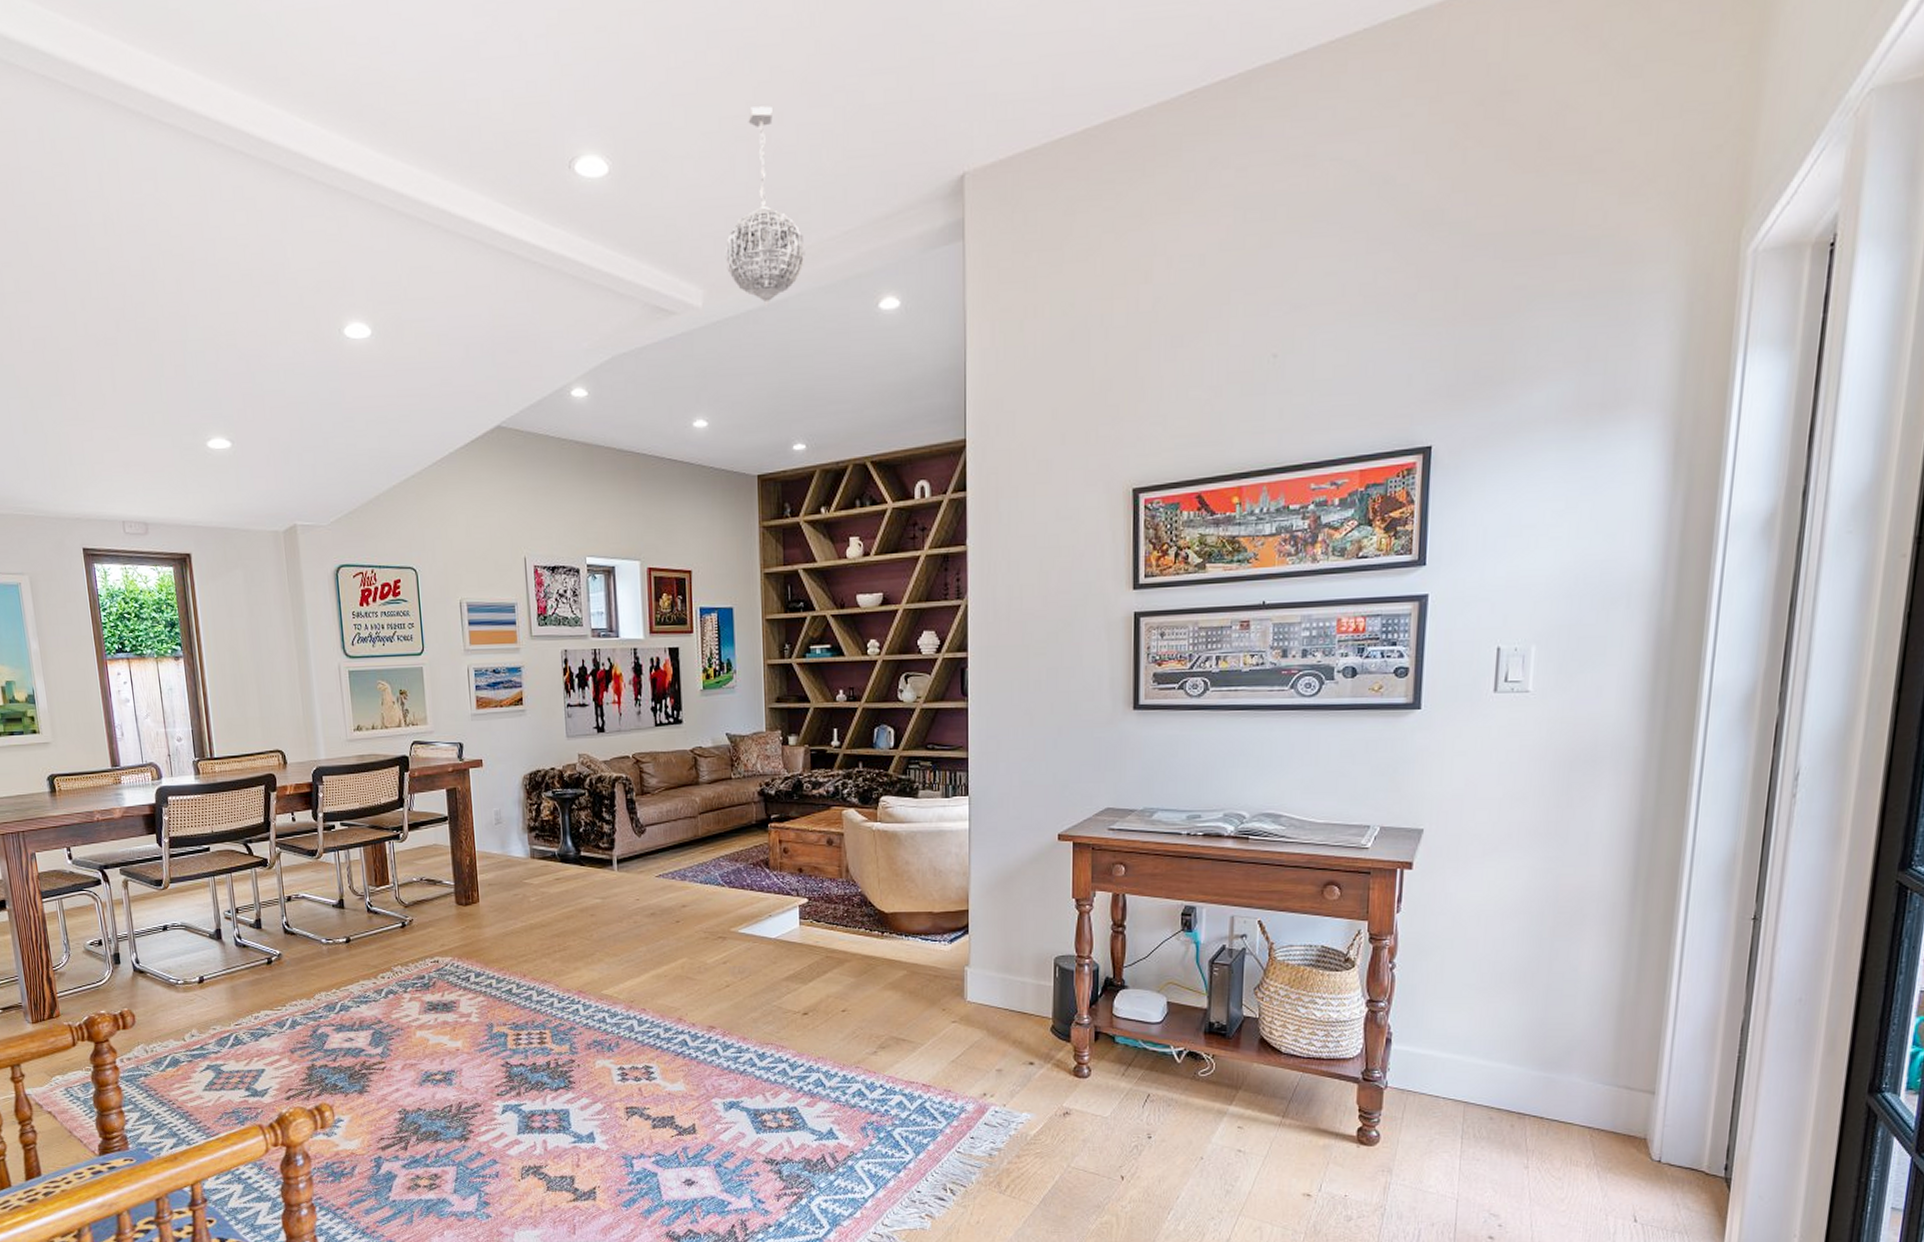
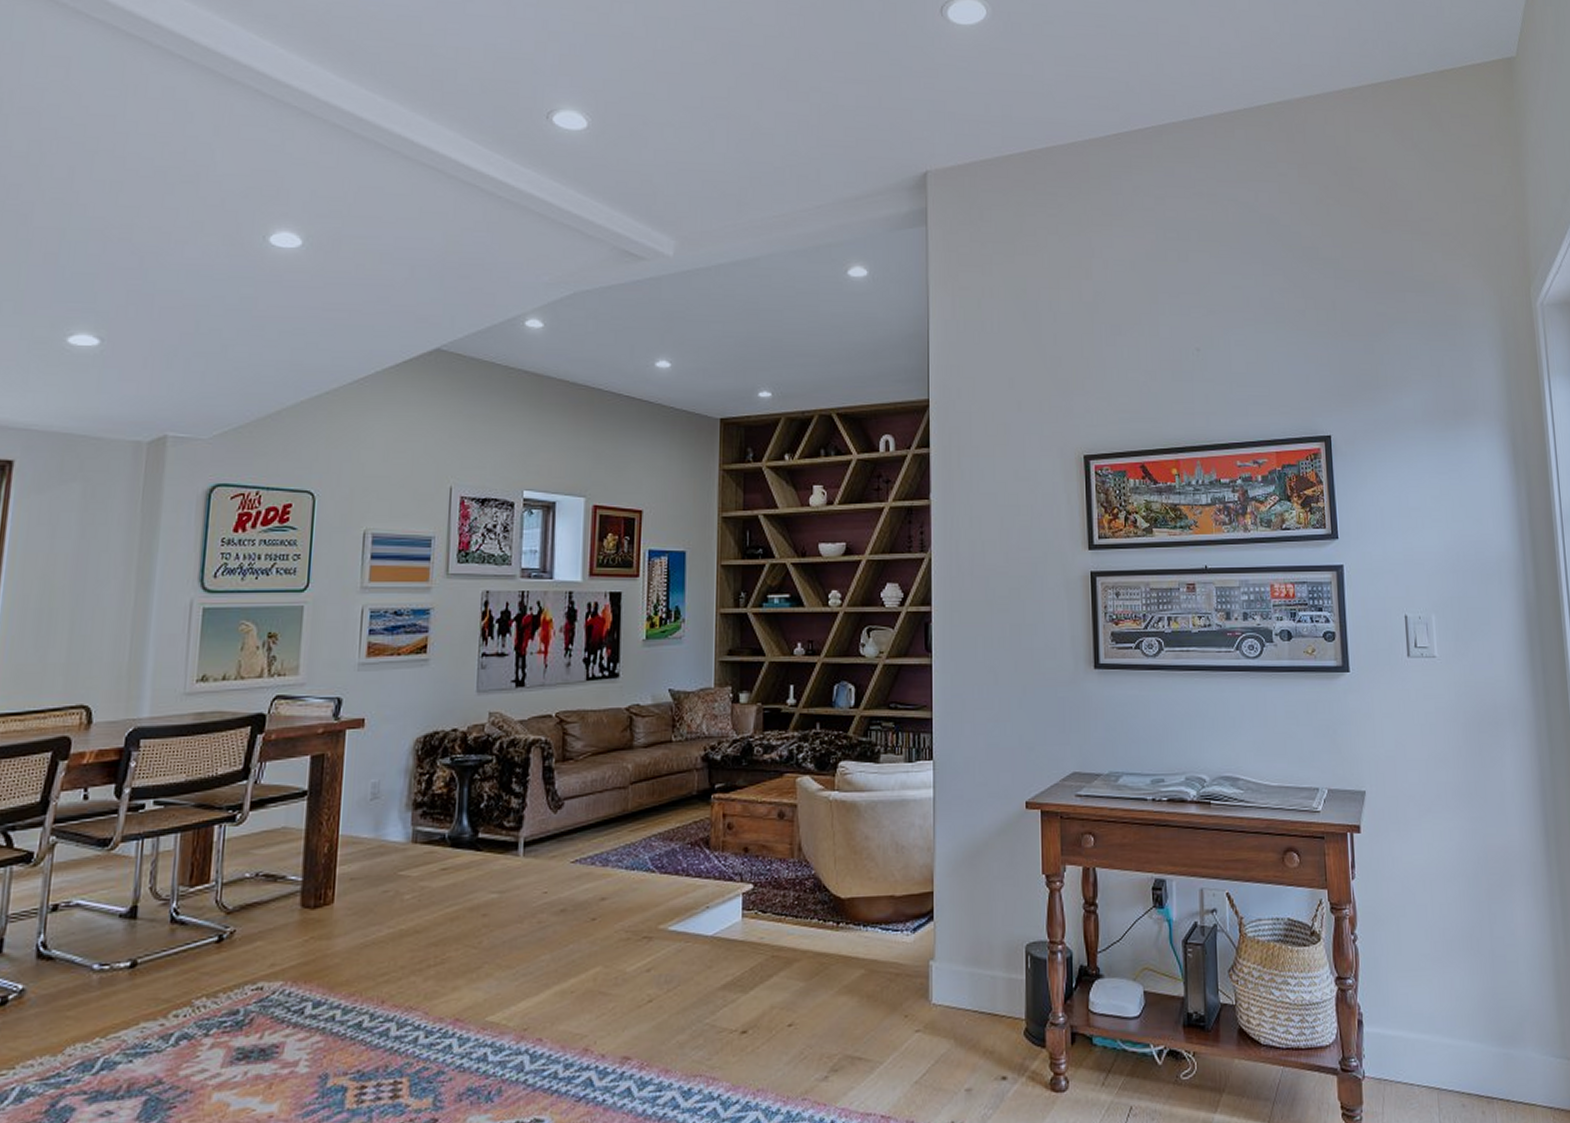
pendant light: present [724,106,805,308] -> none [699,92,779,264]

